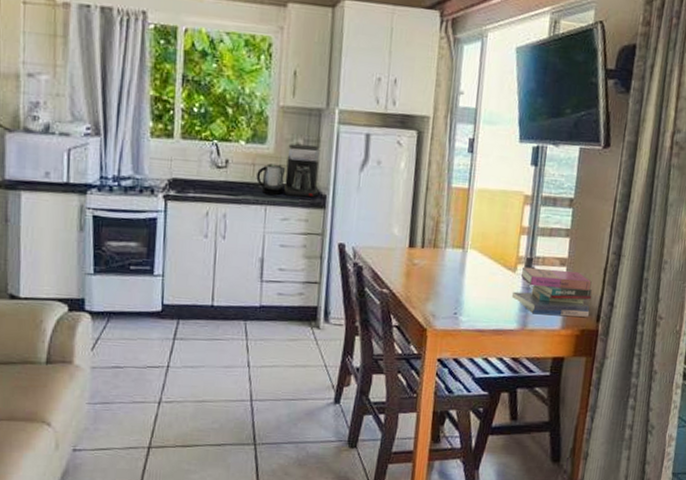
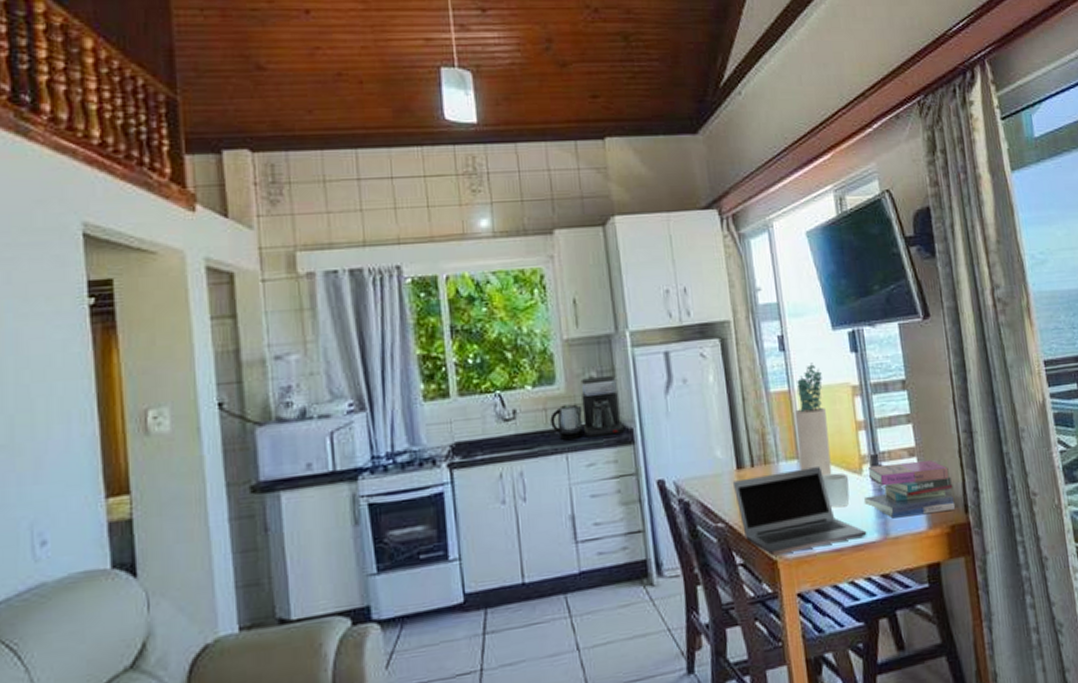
laptop: none [402,256,508,325] -> present [732,467,867,556]
vase: none [463,168,501,268] -> present [794,362,832,476]
mug: none [480,266,504,297] -> present [822,472,850,508]

